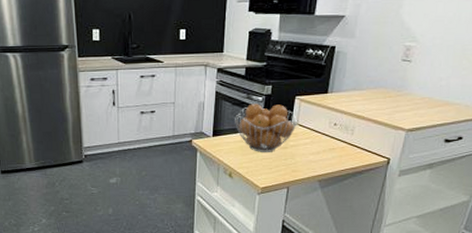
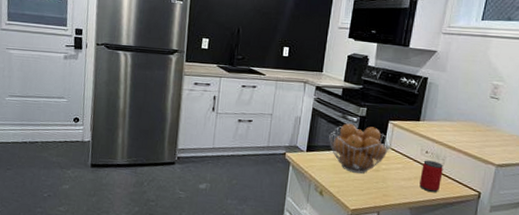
beverage can: none [328,132,352,164] -> present [420,160,443,193]

